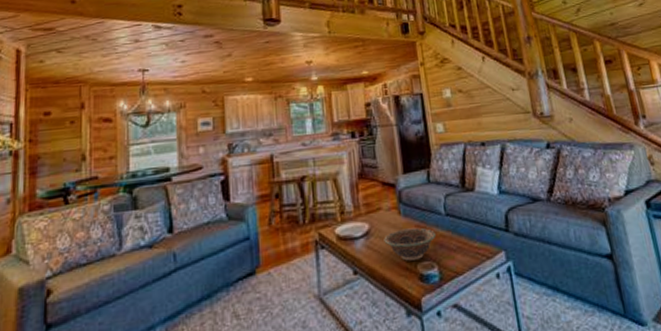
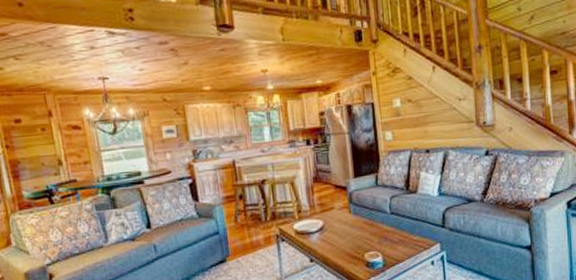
decorative bowl: present [384,227,437,261] -> none [336,224,382,251]

